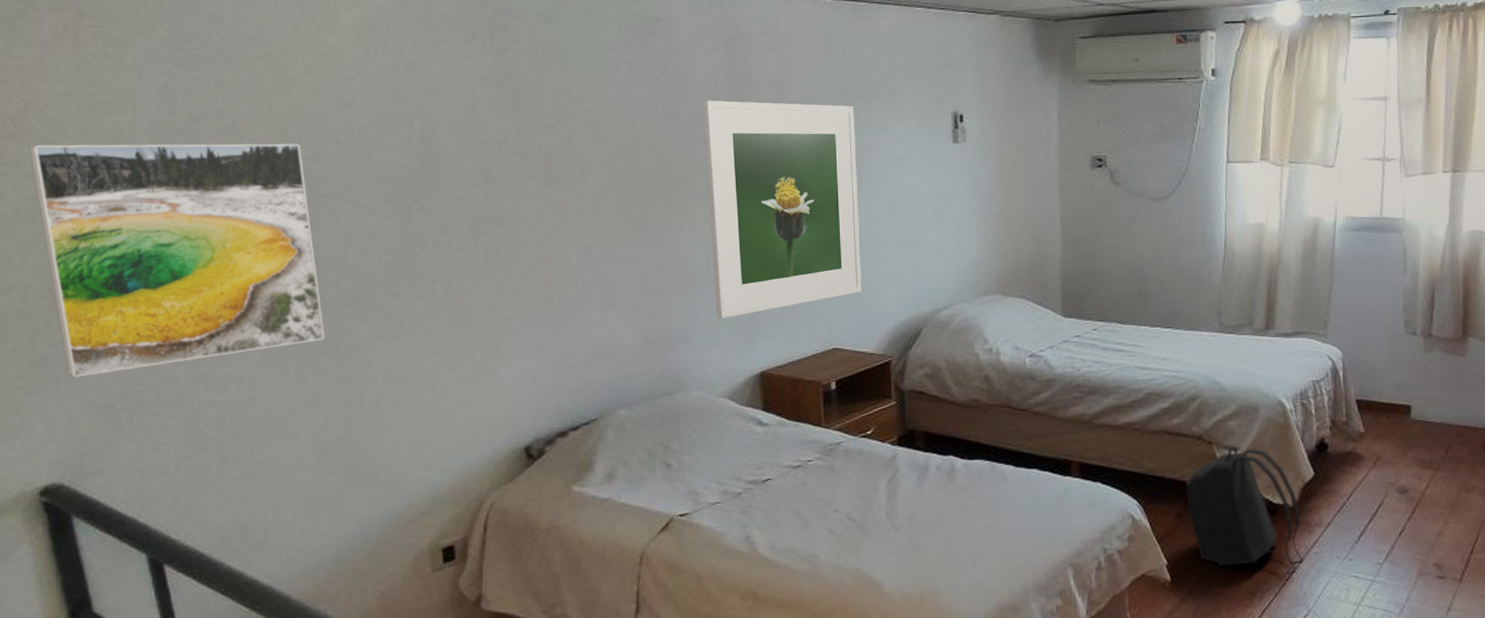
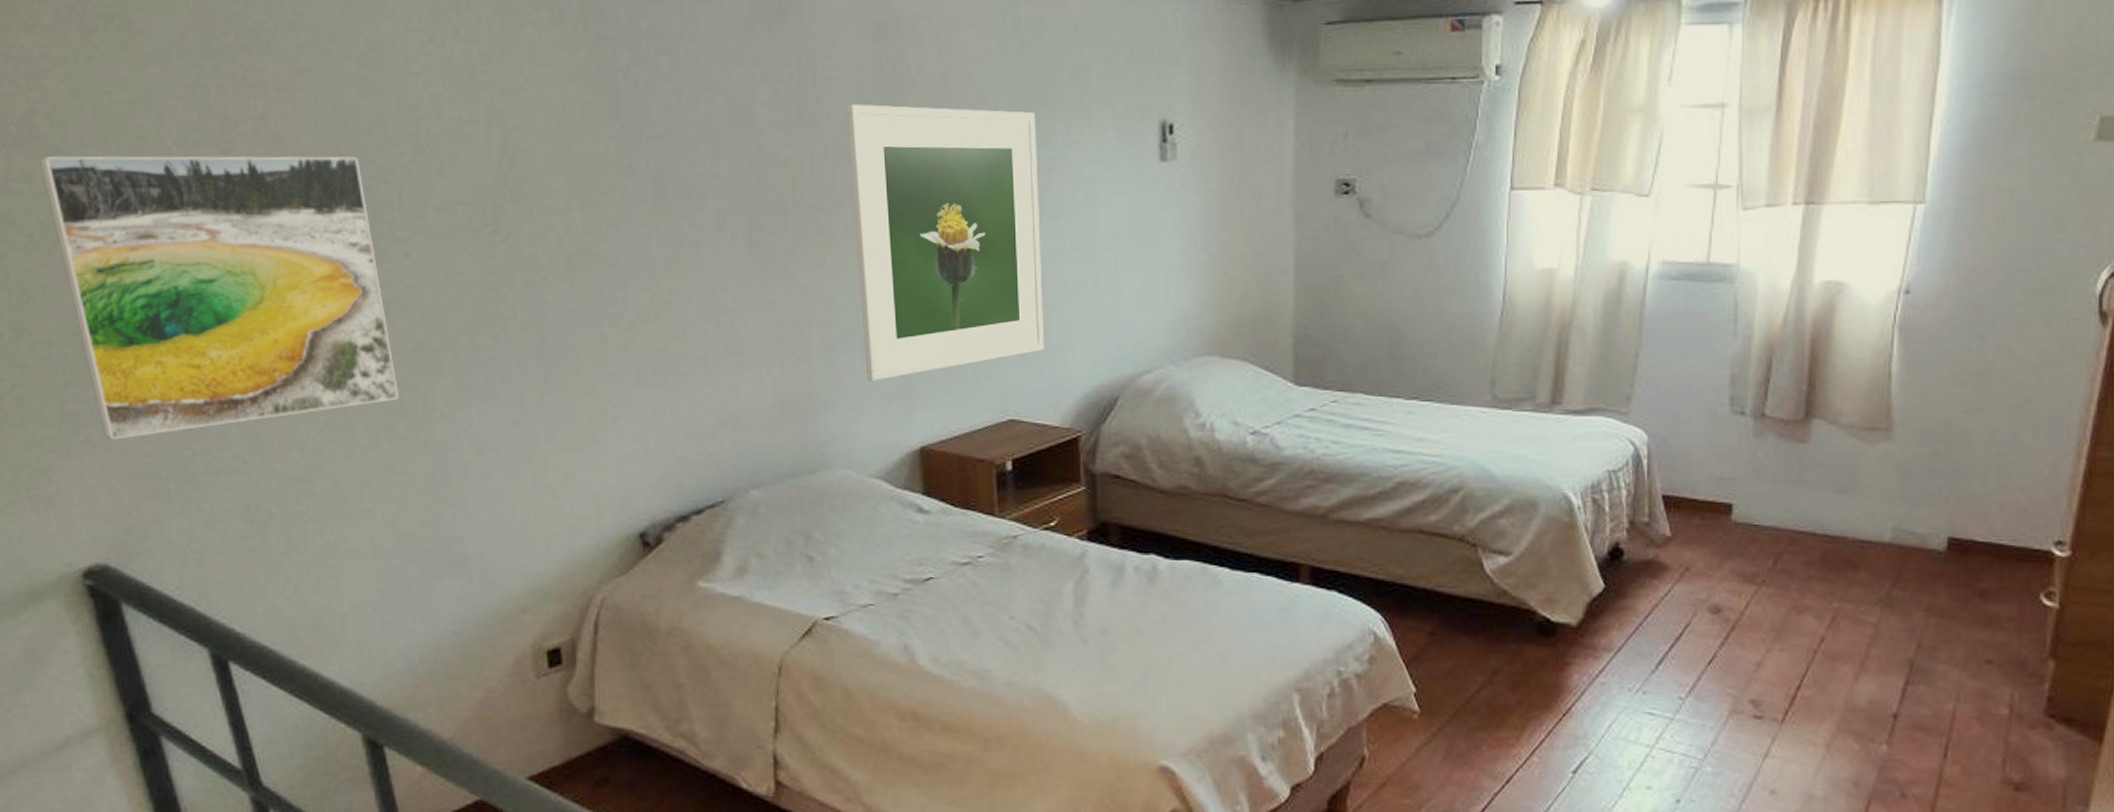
backpack: present [1186,447,1303,570] -> none [1442,551,1585,704]

